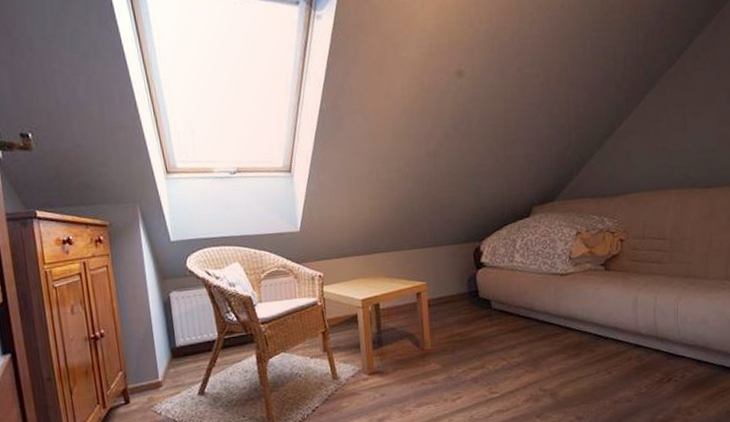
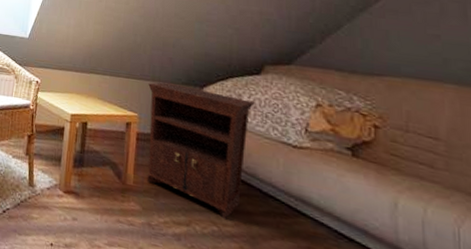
nightstand: none [432,243,527,353] -> present [147,82,255,219]

